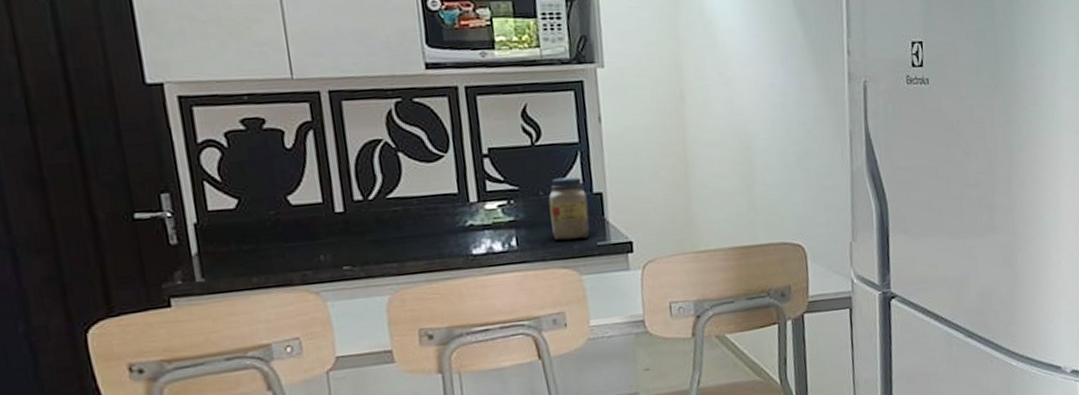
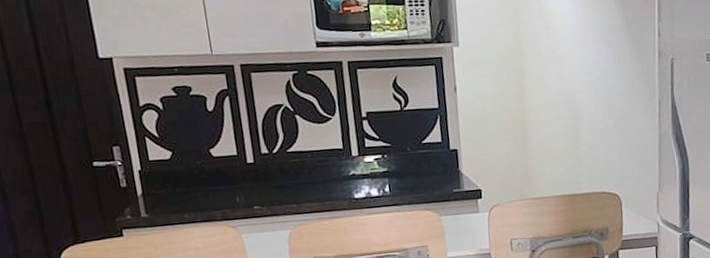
jar: present [548,177,590,240] -> none [414,136,447,188]

